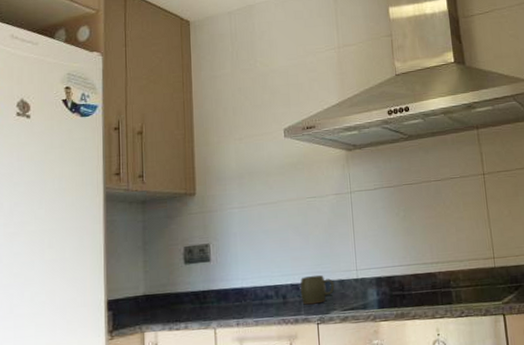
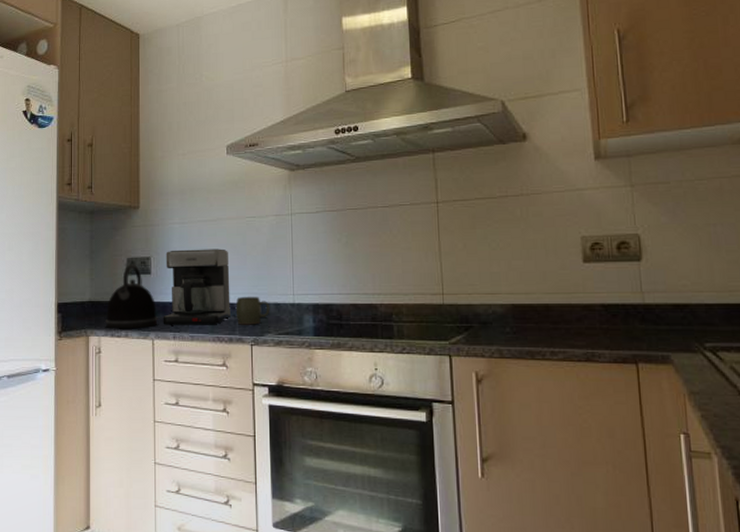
kettle: none [162,252,220,323] -> present [105,264,158,329]
coffee maker: none [225,230,295,313] -> present [163,249,231,325]

